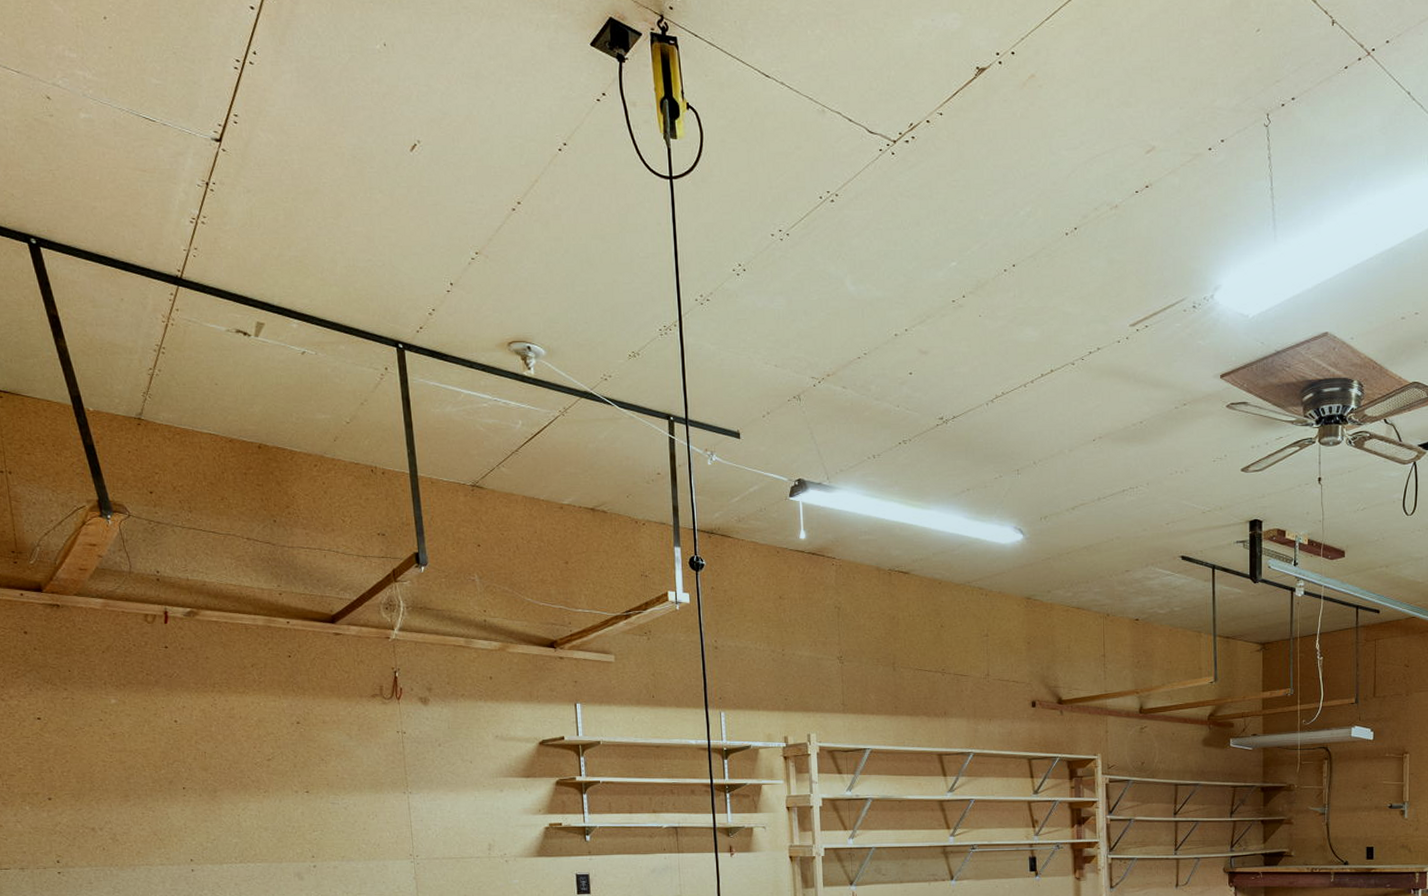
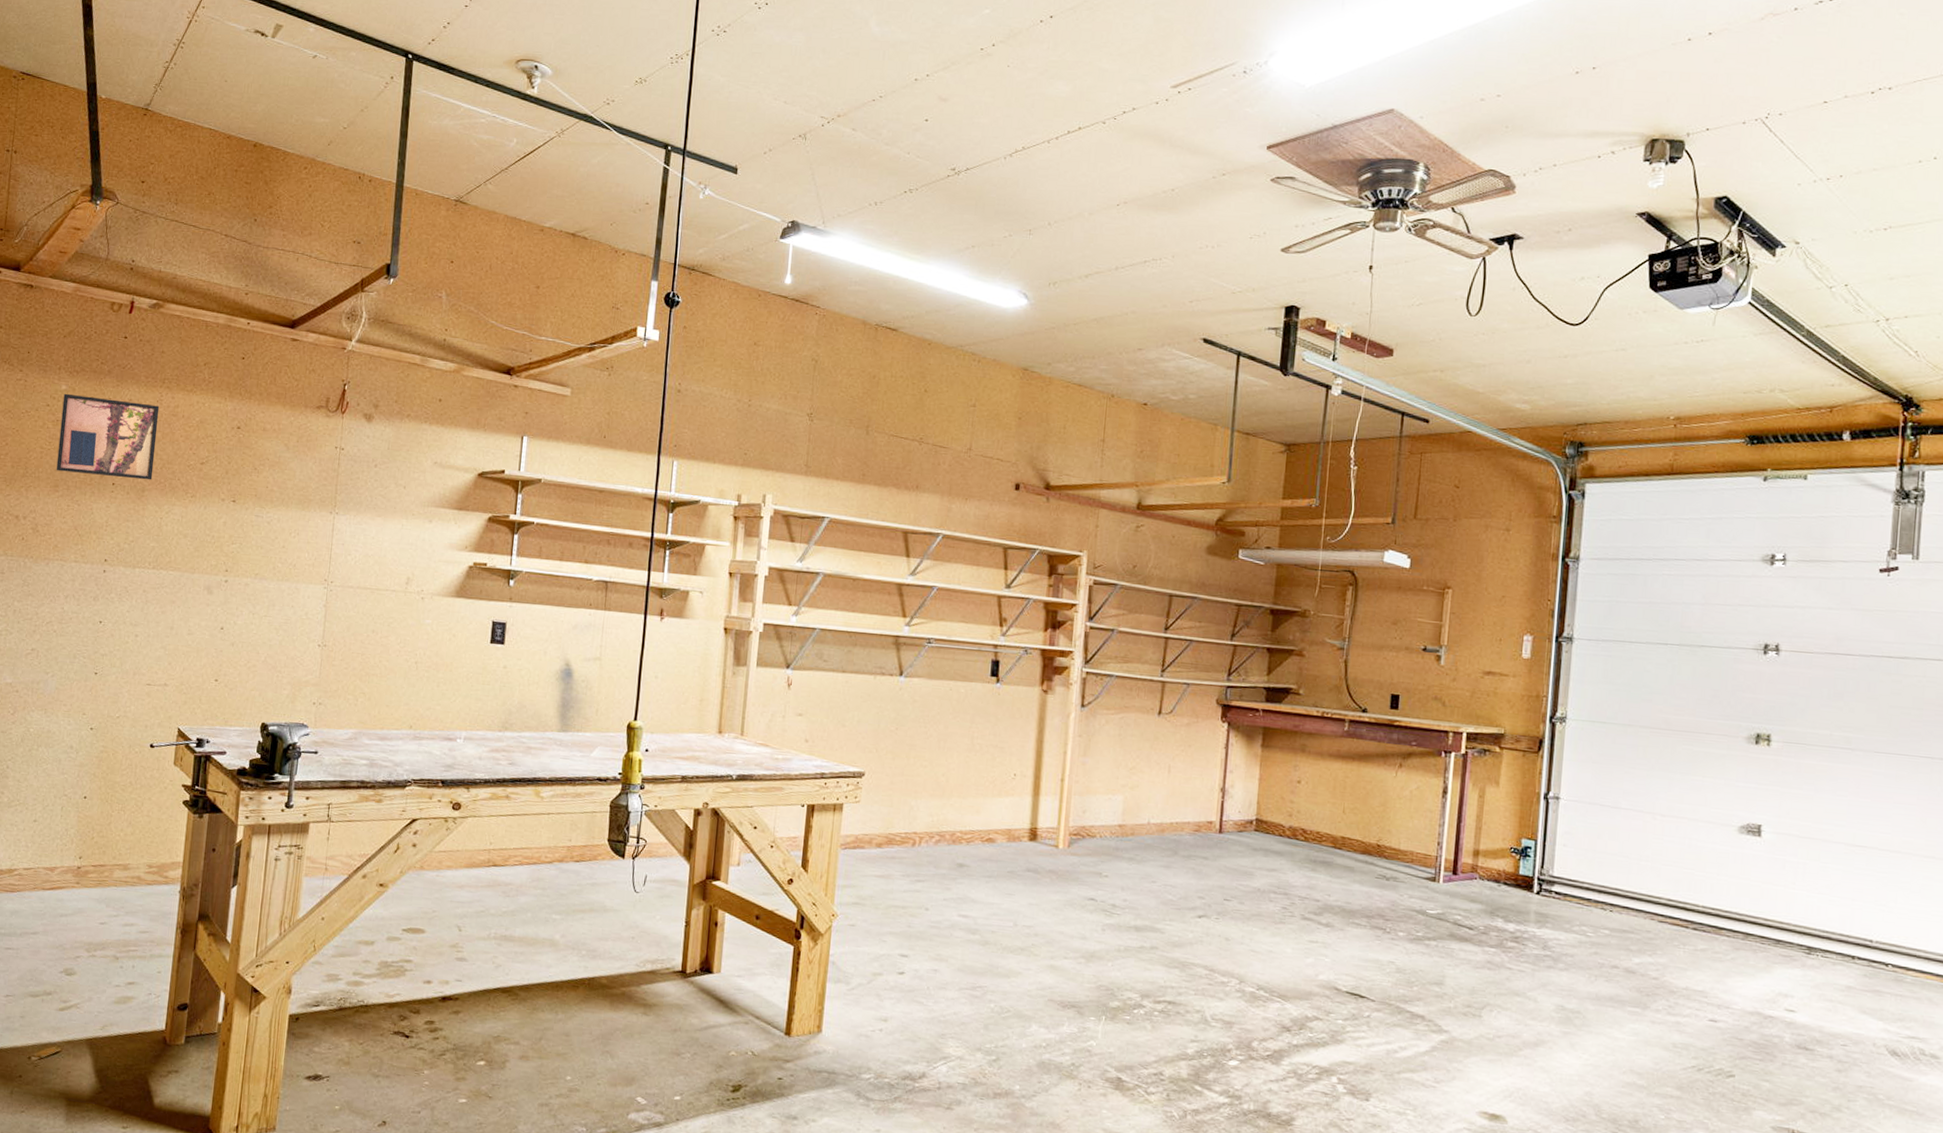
wall art: none [115,707,222,782] -> present [56,393,160,480]

